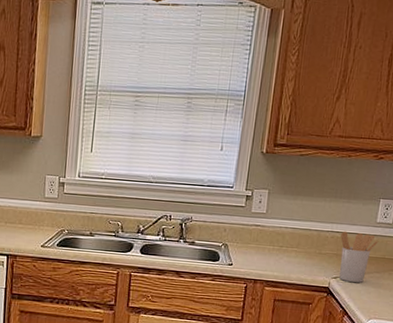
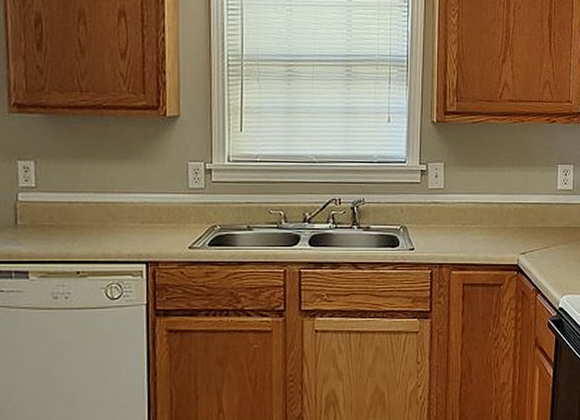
utensil holder: present [339,231,378,283] -> none [524,201,561,256]

